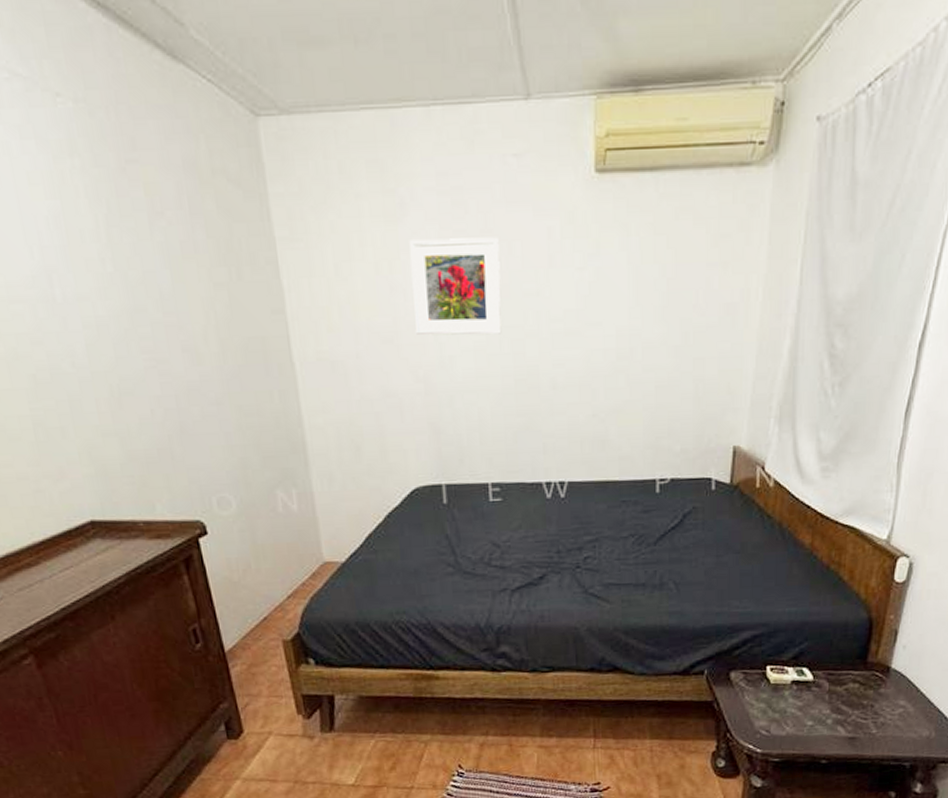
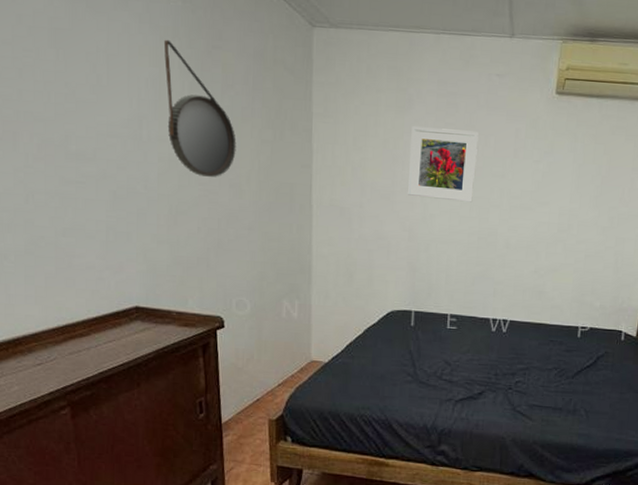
home mirror: none [58,158,183,341] -> present [163,39,237,177]

